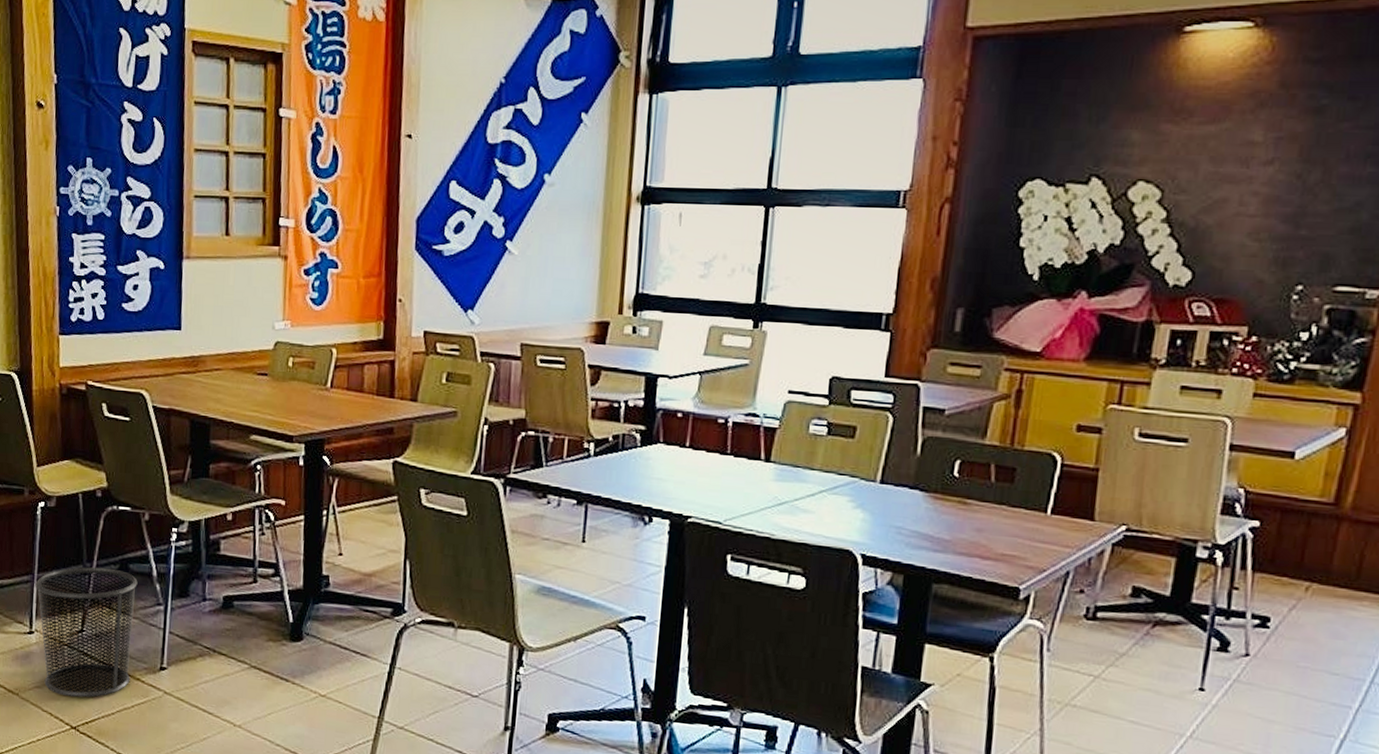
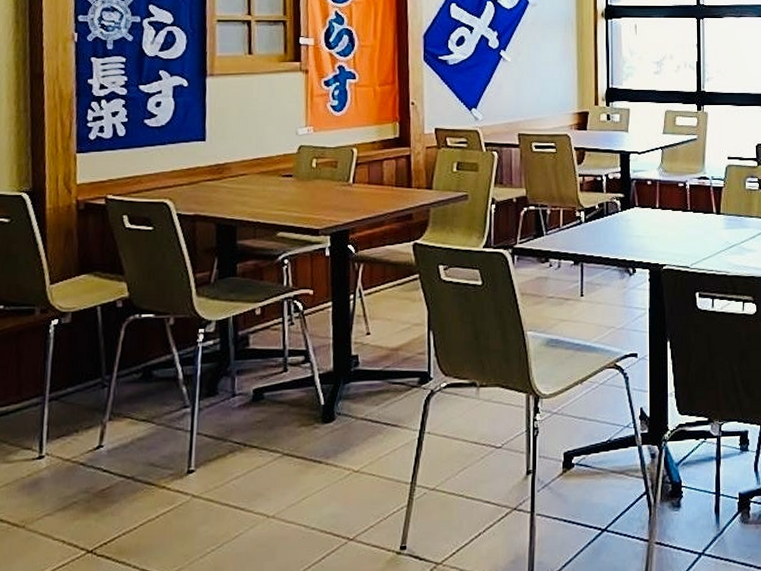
waste bin: present [35,567,138,698] -> none [46,377,162,519]

